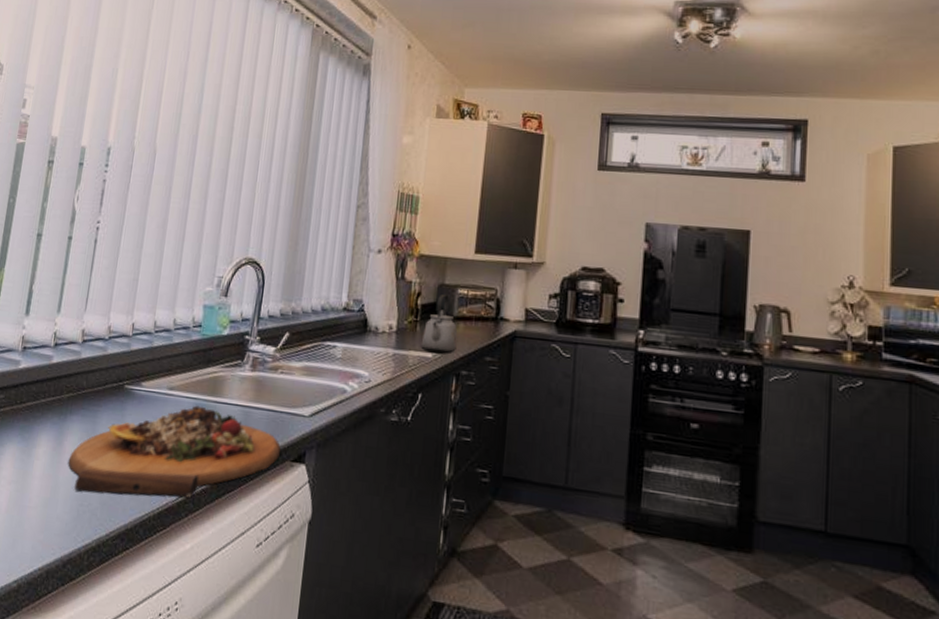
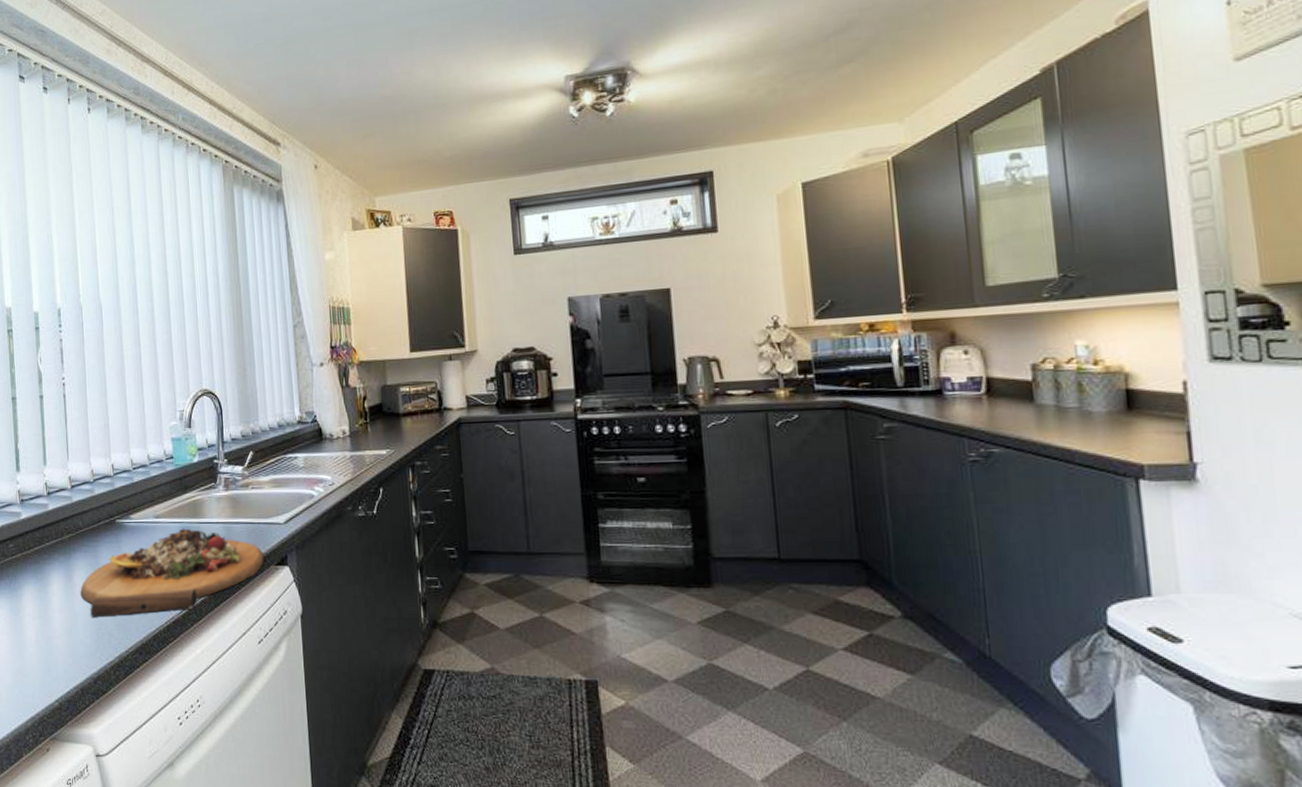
kettle: present [421,293,457,355] -> none [374,394,408,451]

